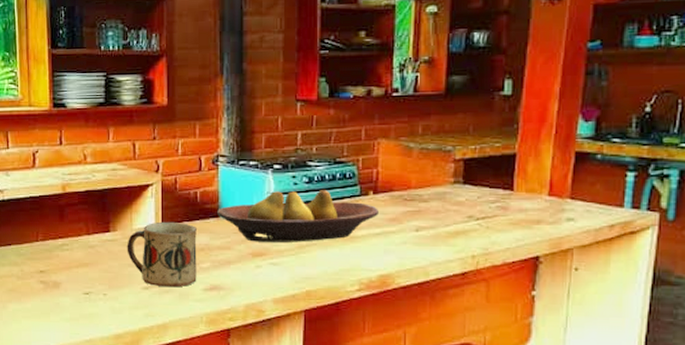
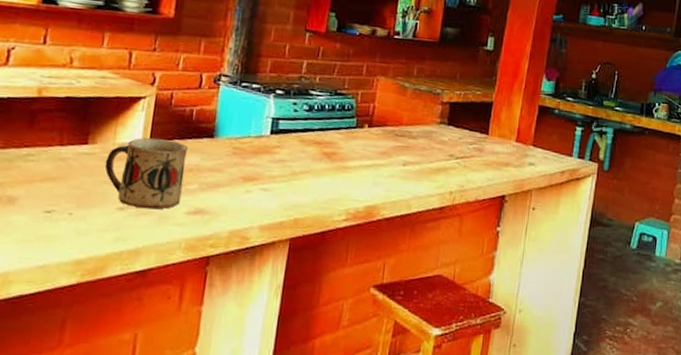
fruit bowl: present [217,190,378,242] -> none [212,116,371,169]

